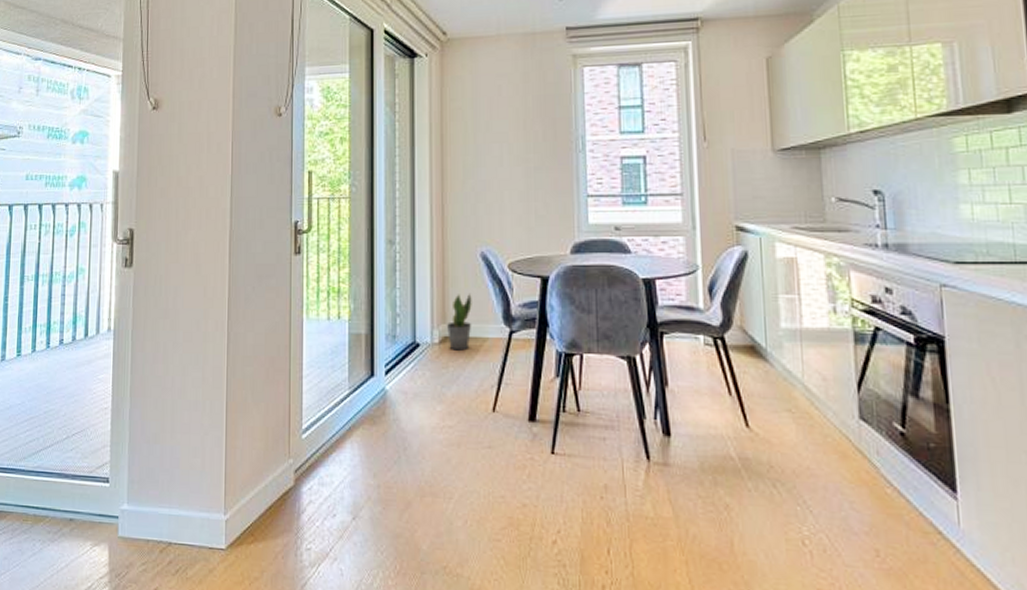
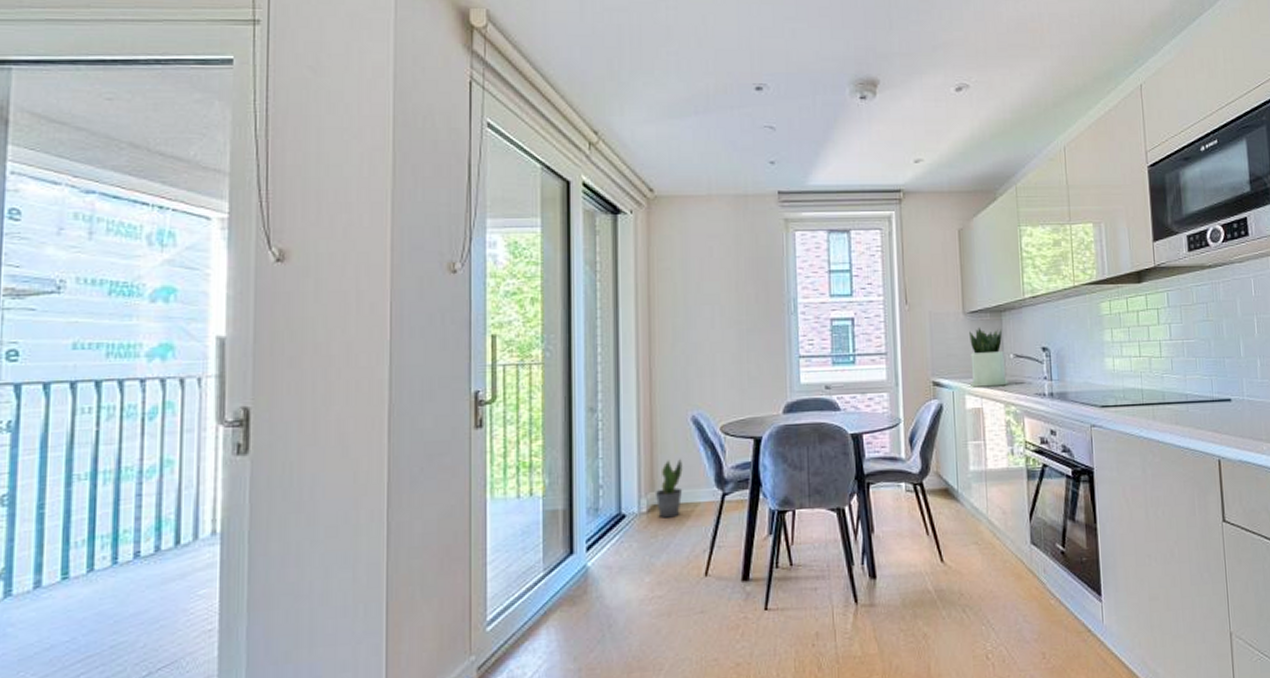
planter: none [780,167,831,234] -> present [969,328,1010,387]

